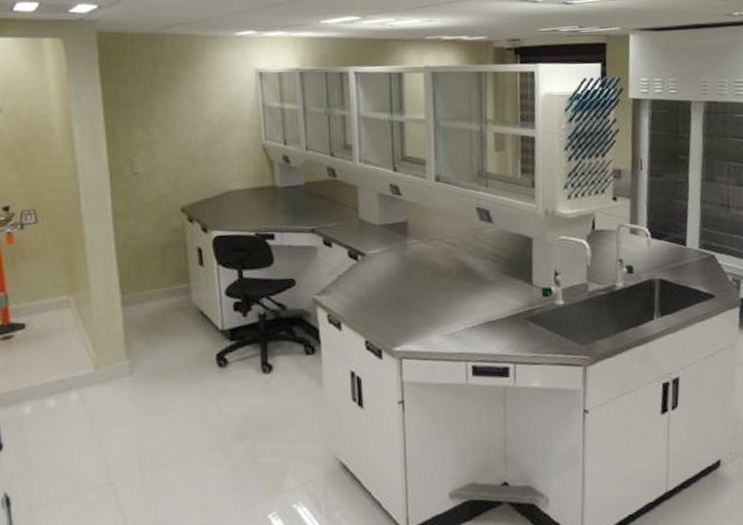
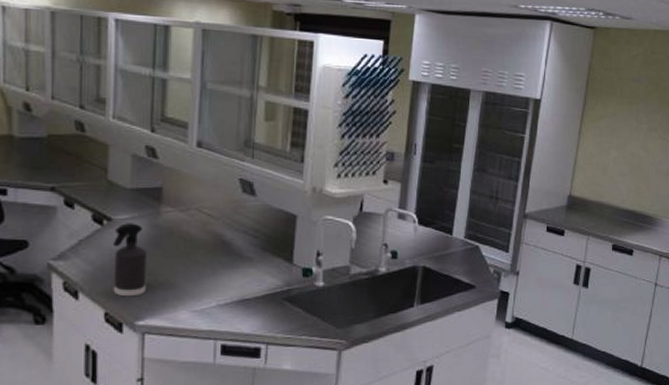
spray bottle: none [367,256,400,326] -> present [112,223,146,297]

